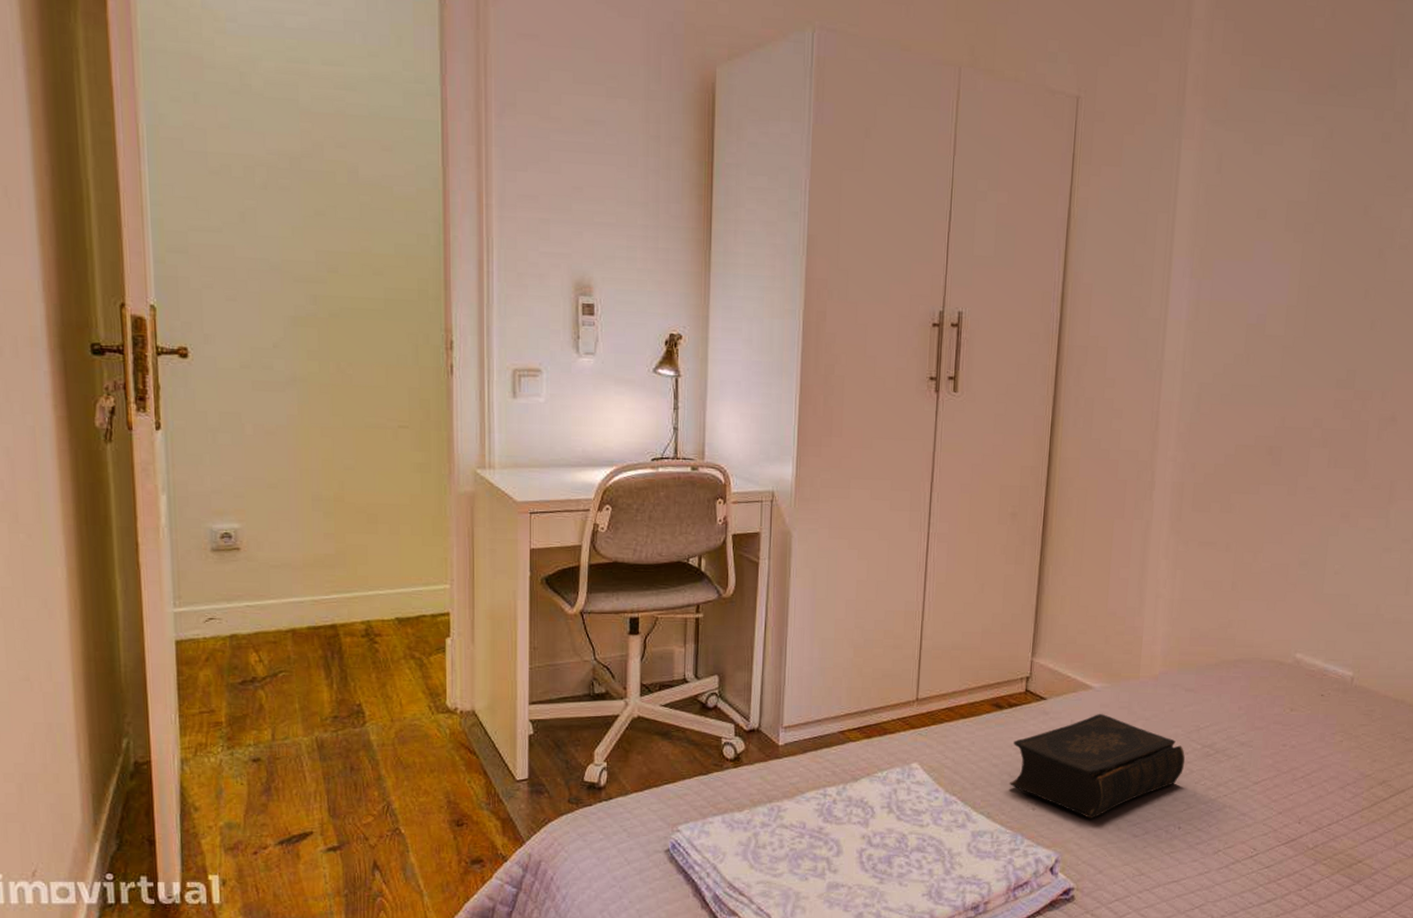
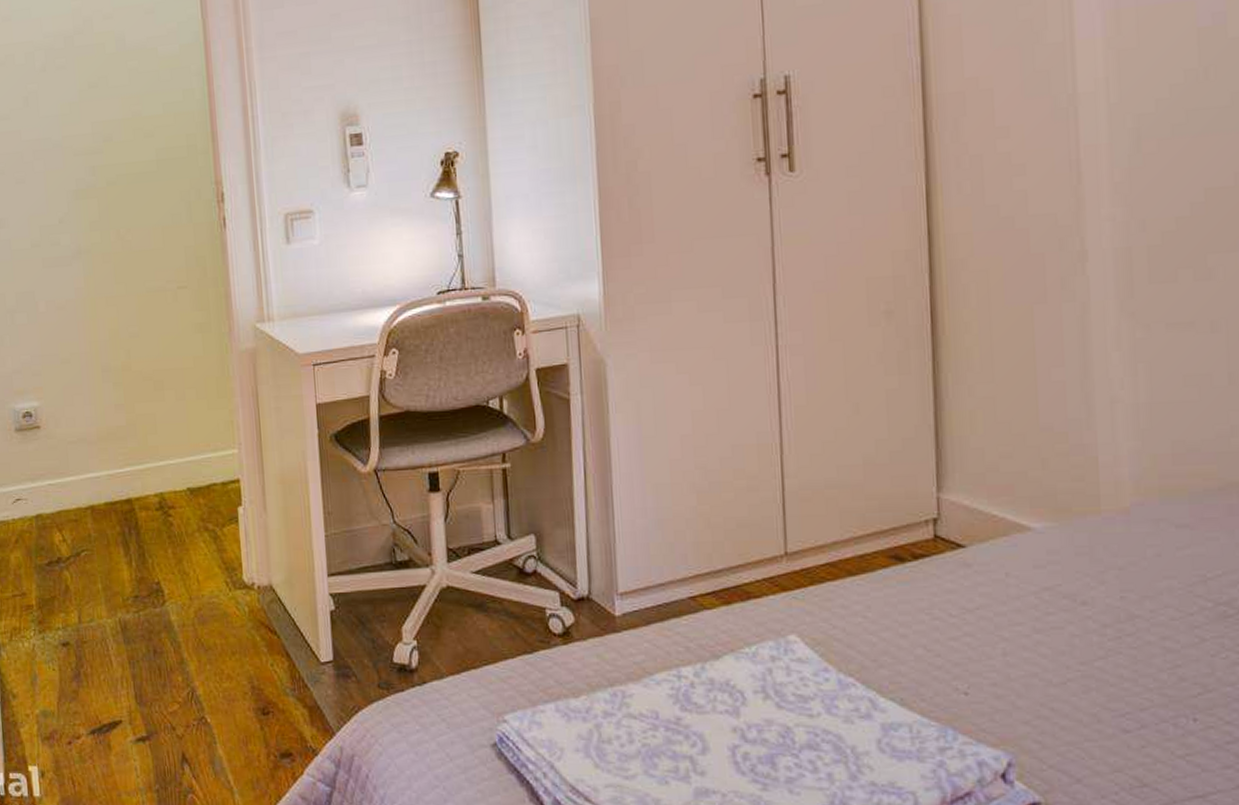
book: present [1009,714,1185,818] -> none [926,564,1189,706]

